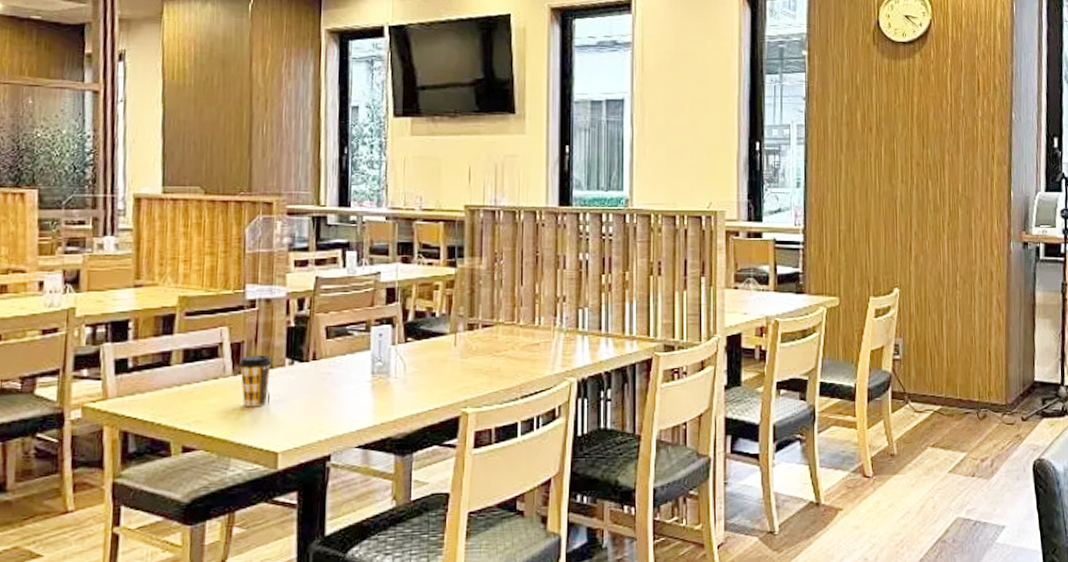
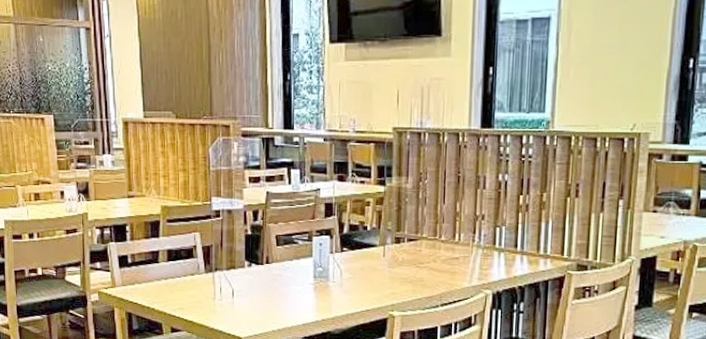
coffee cup: present [238,355,273,407] -> none [209,257,235,300]

